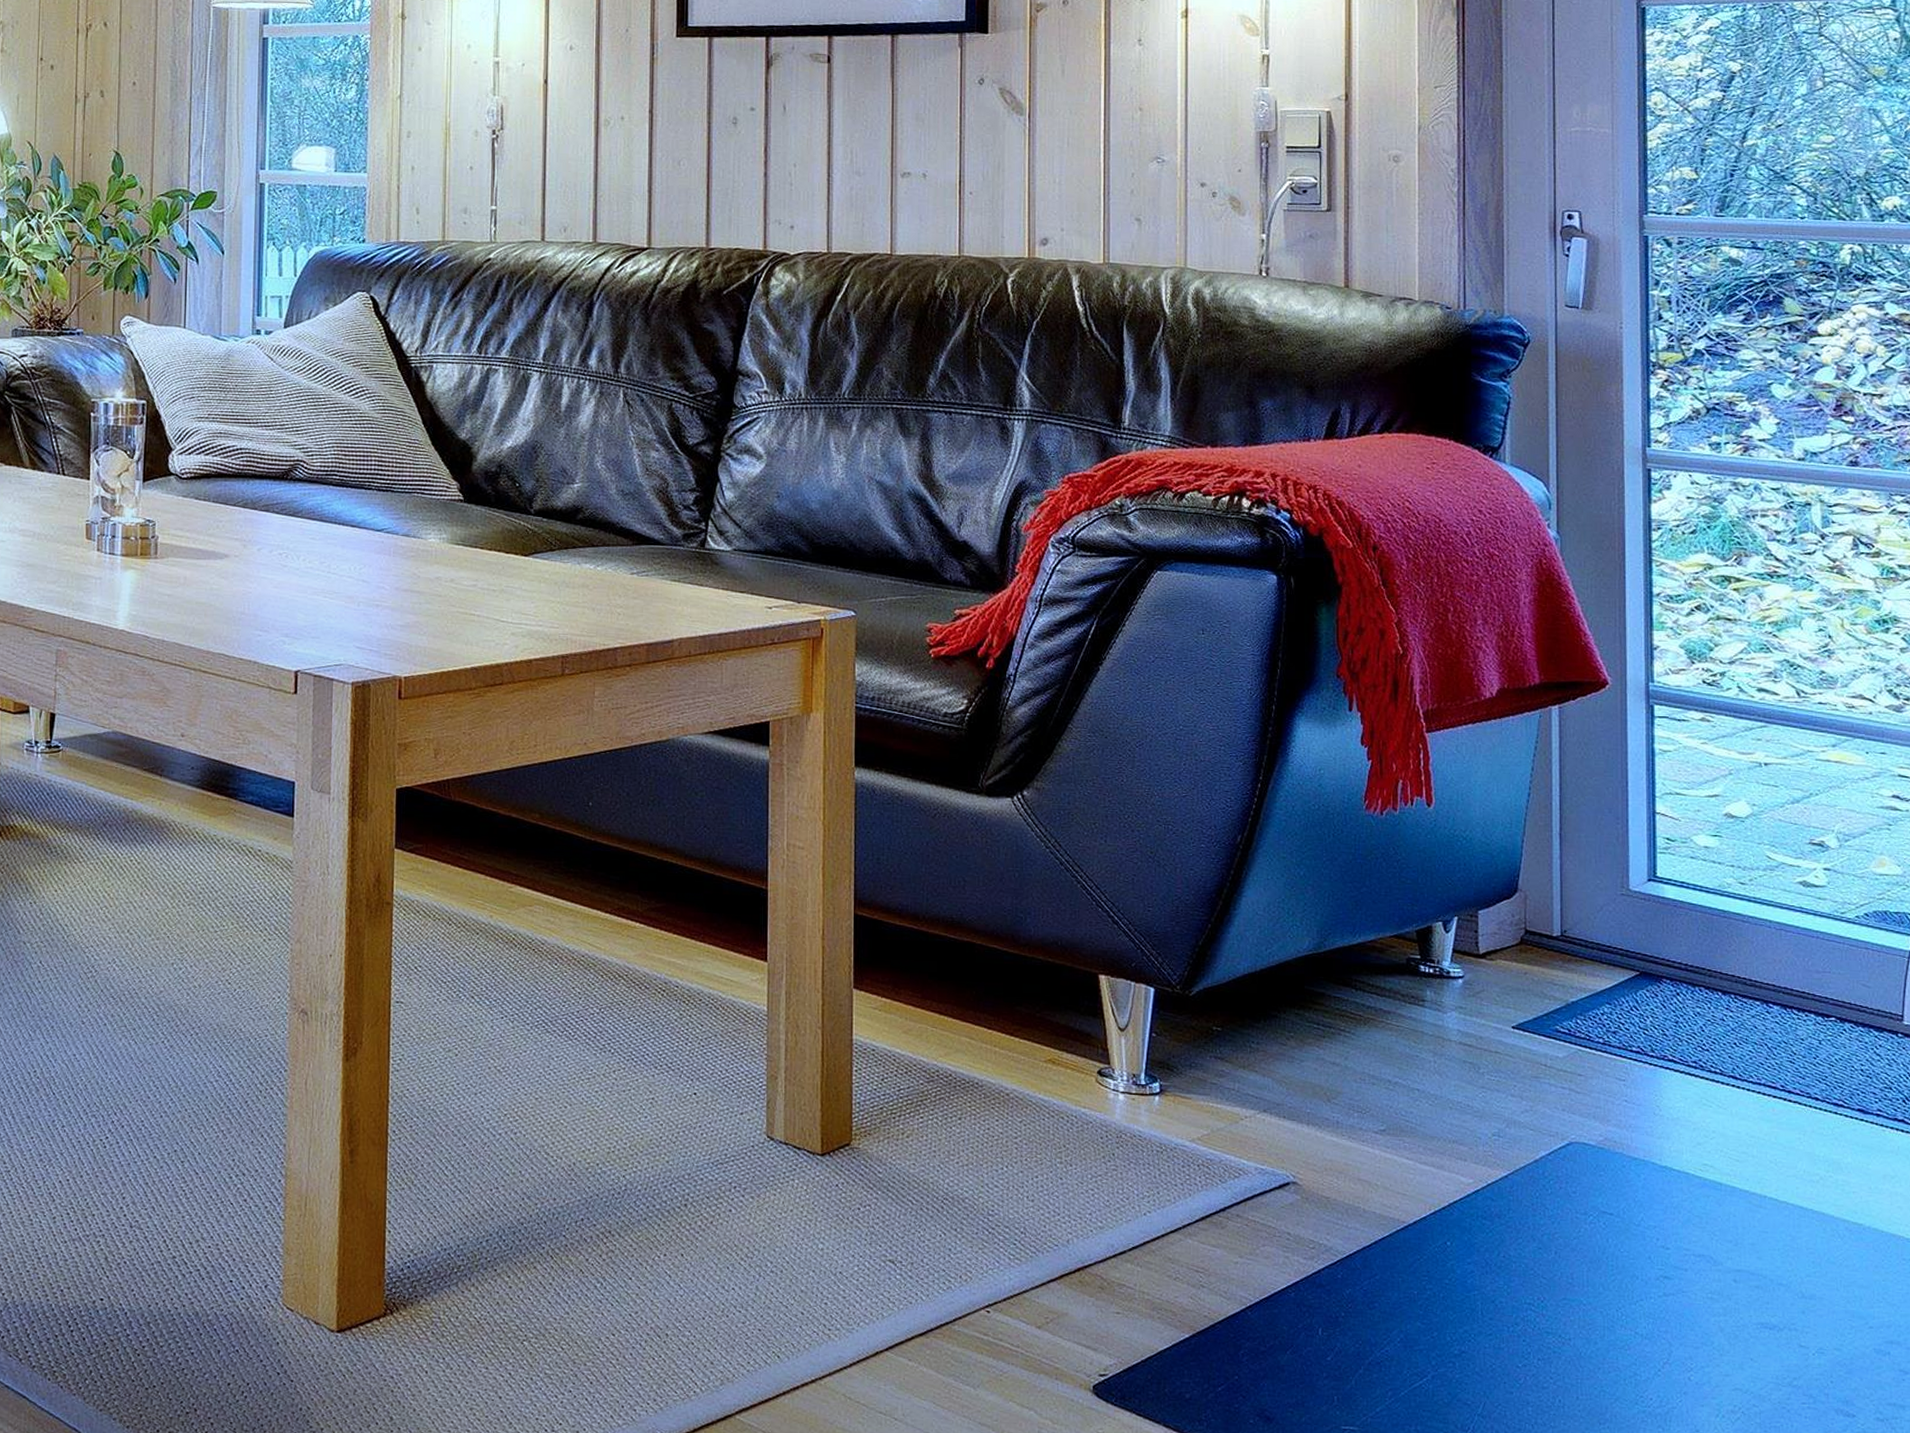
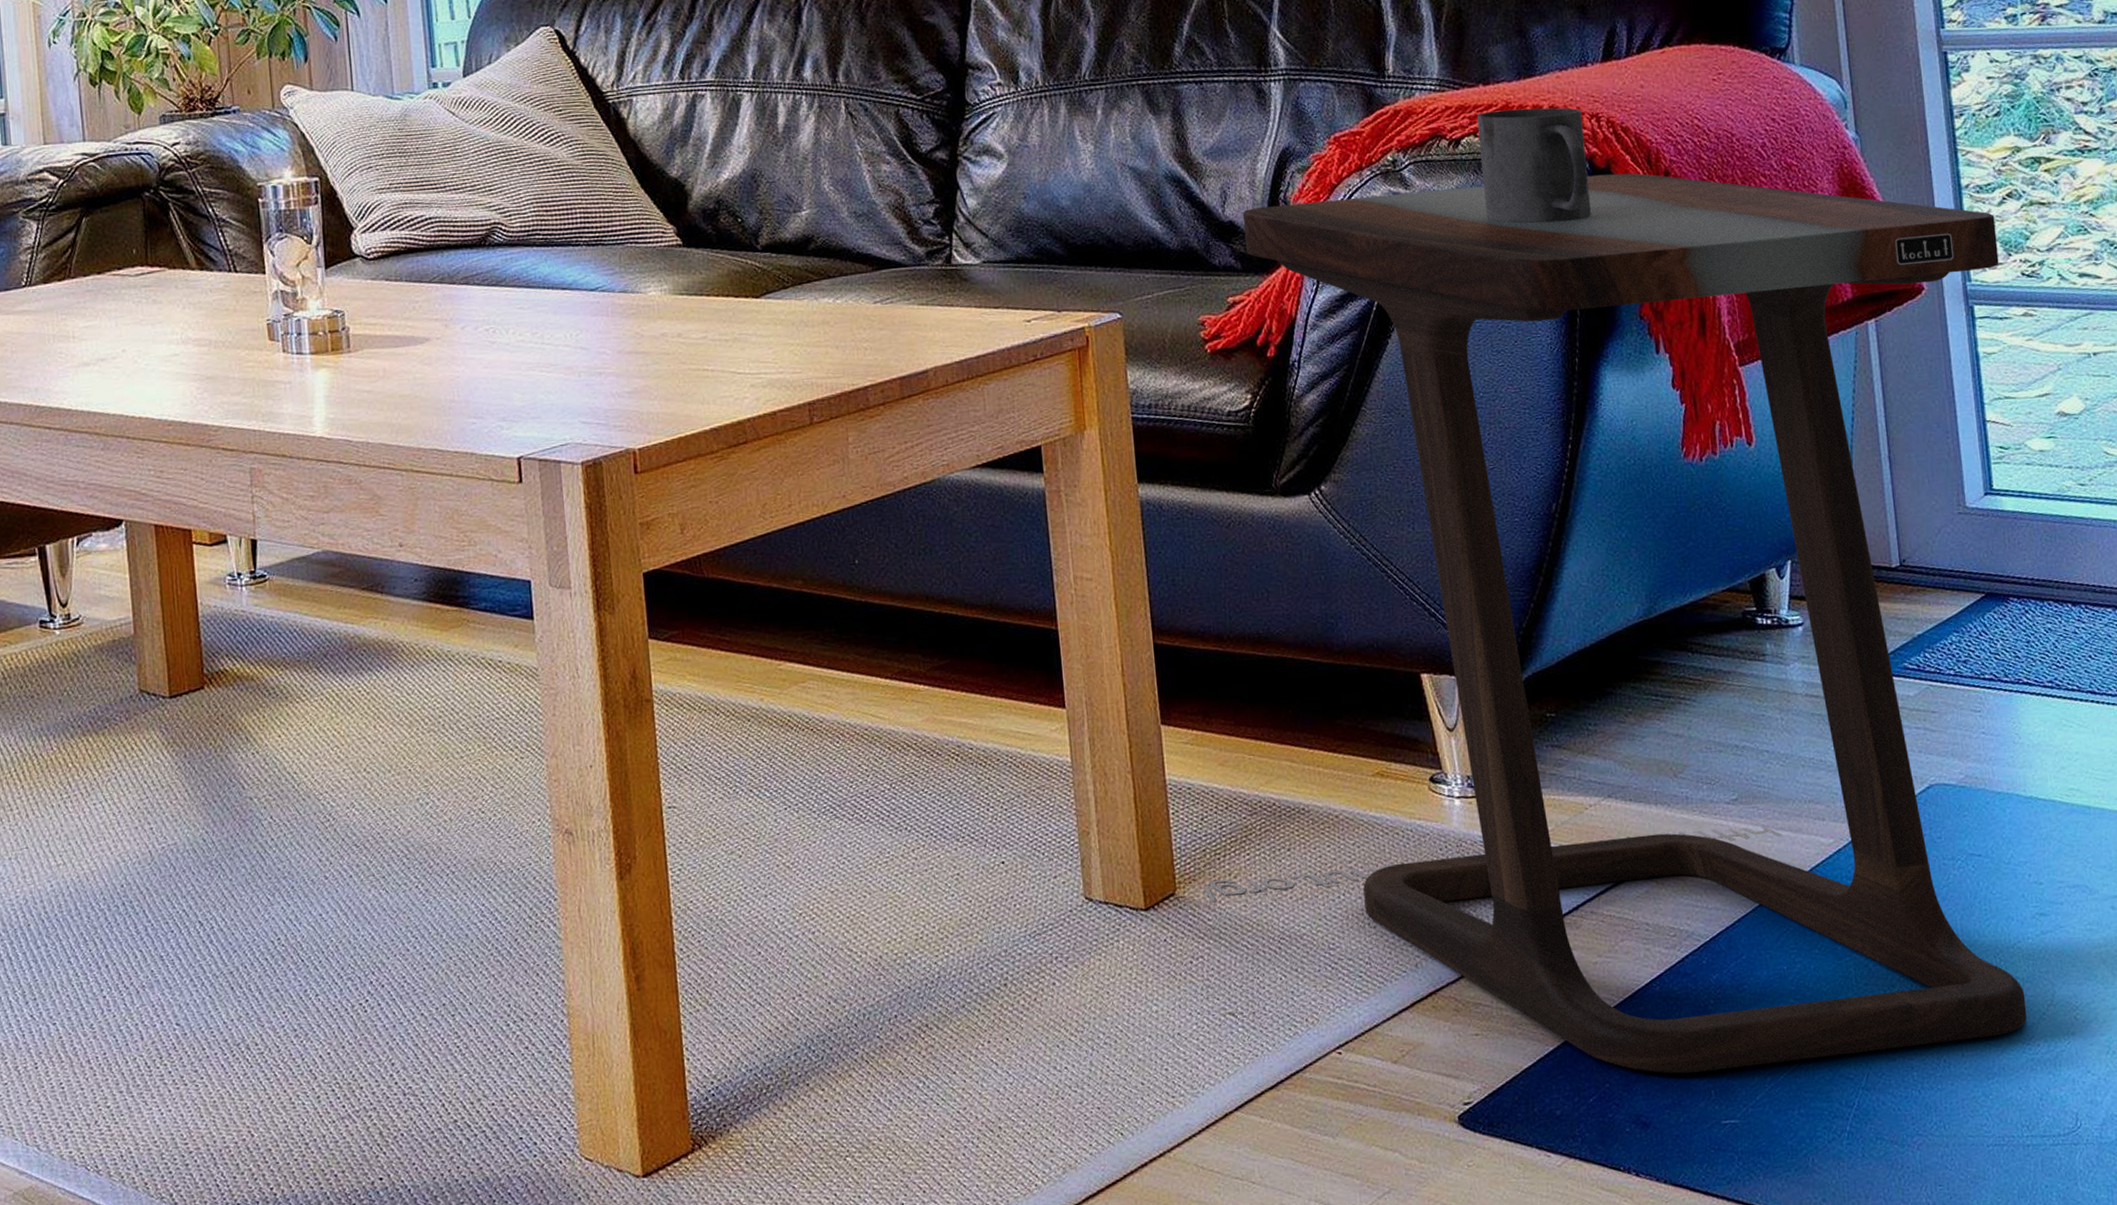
side table: none [877,531,1682,1385] -> present [1203,173,2027,1074]
mug: none [1203,471,1300,580] -> present [1477,107,1591,223]

